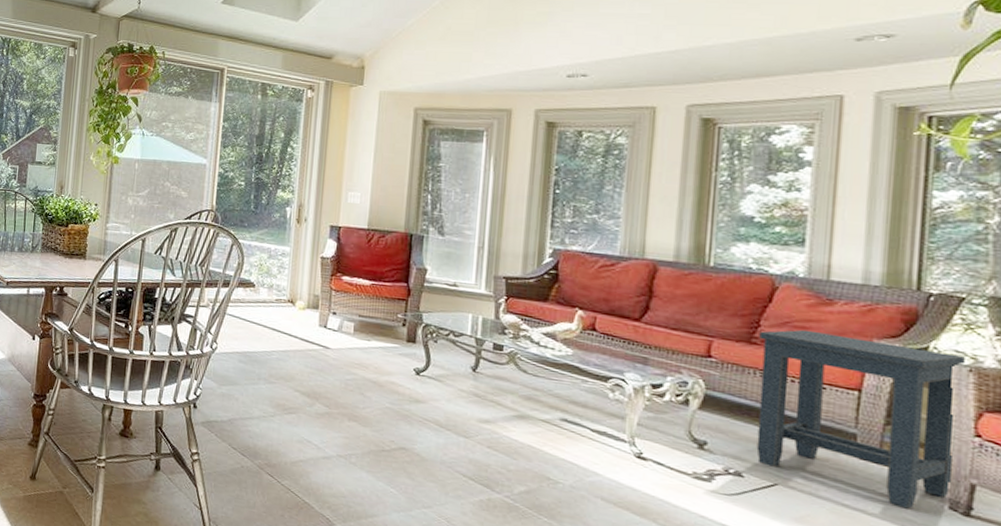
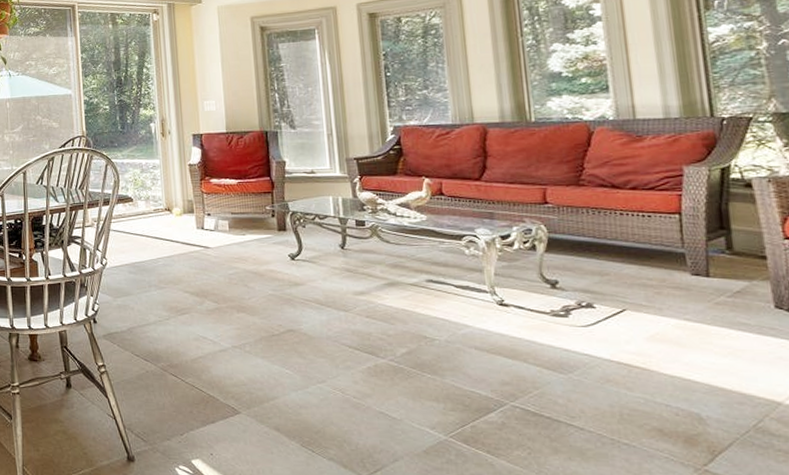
side table: present [756,329,967,509] -> none [585,166,774,314]

